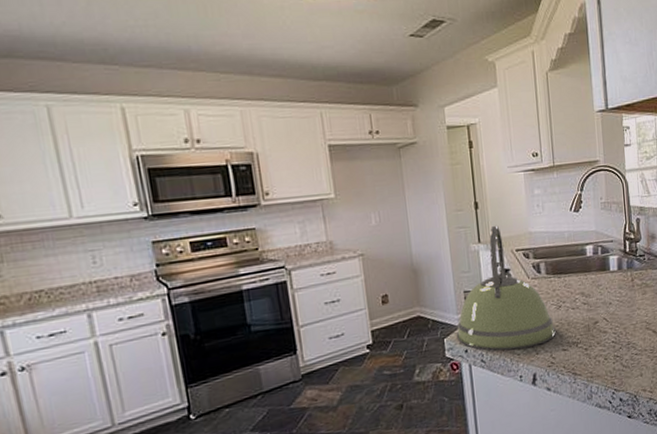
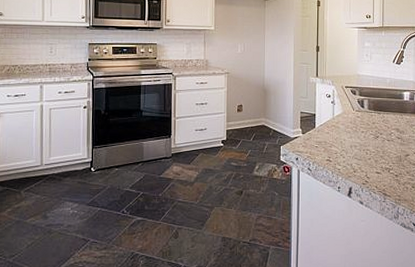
kettle: present [456,225,556,351] -> none [290,65,372,165]

